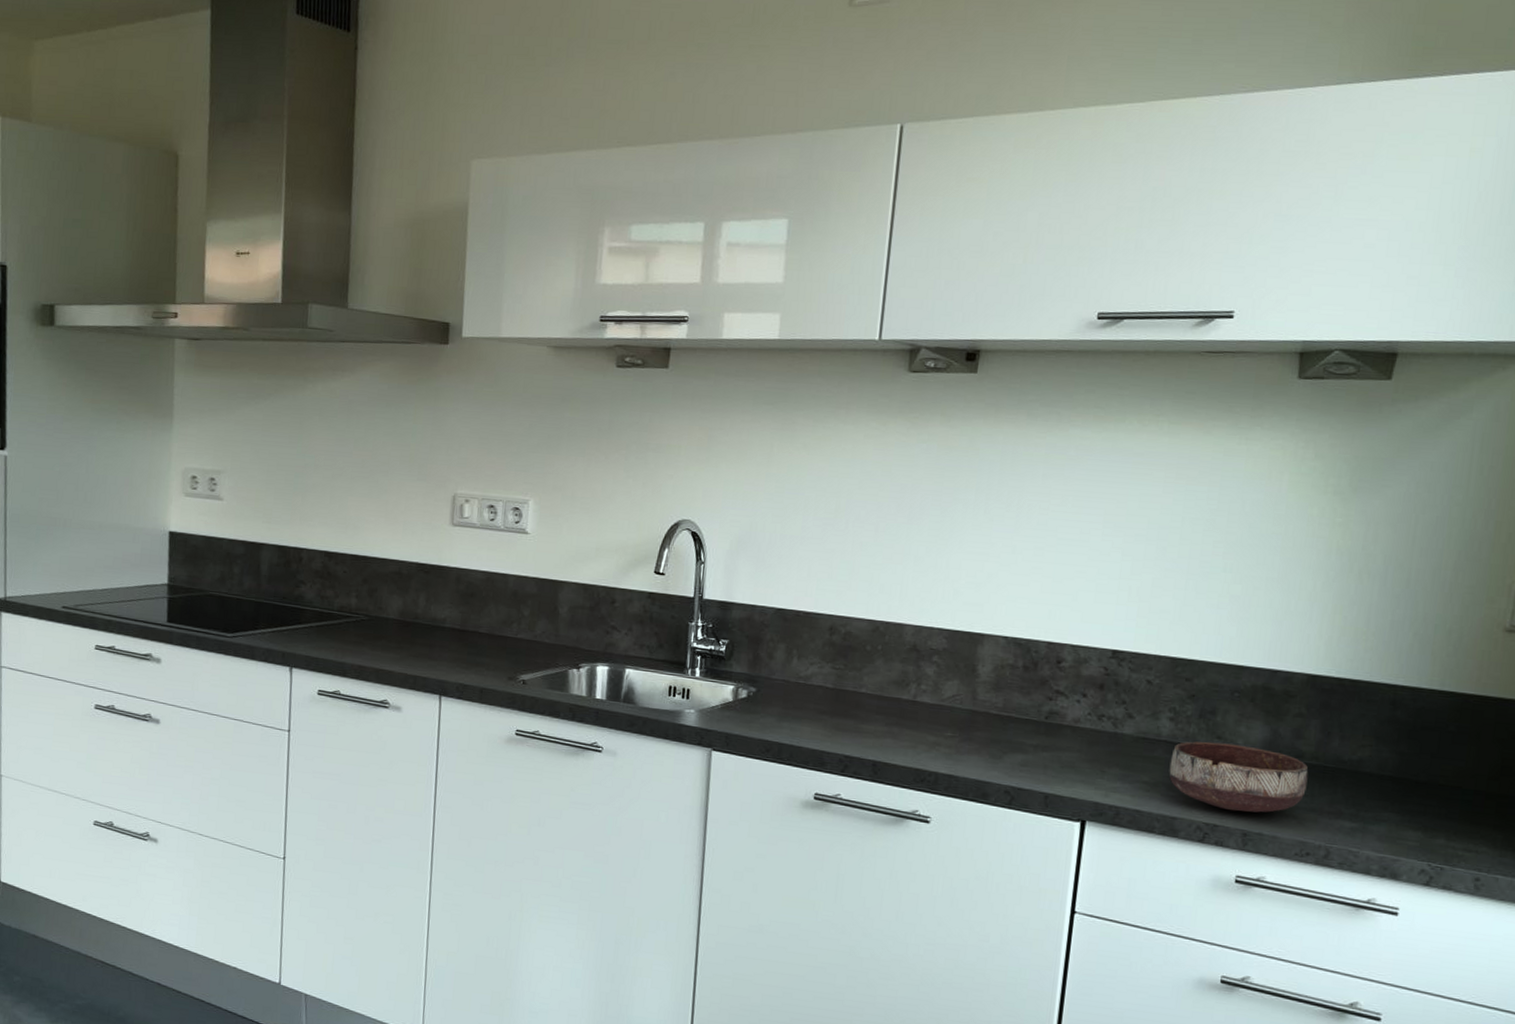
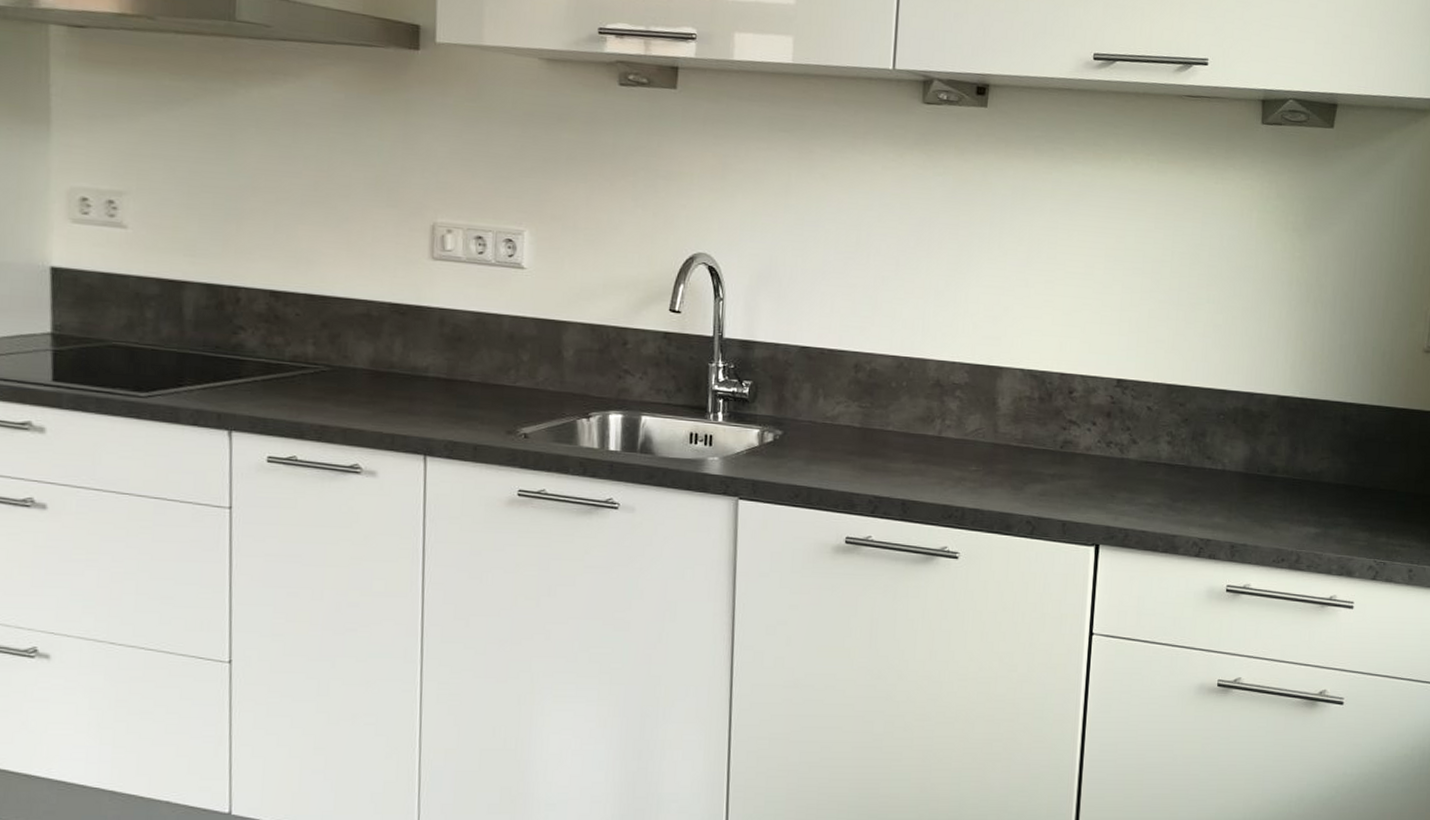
bowl: present [1169,741,1309,813] -> none [1168,462,1281,526]

